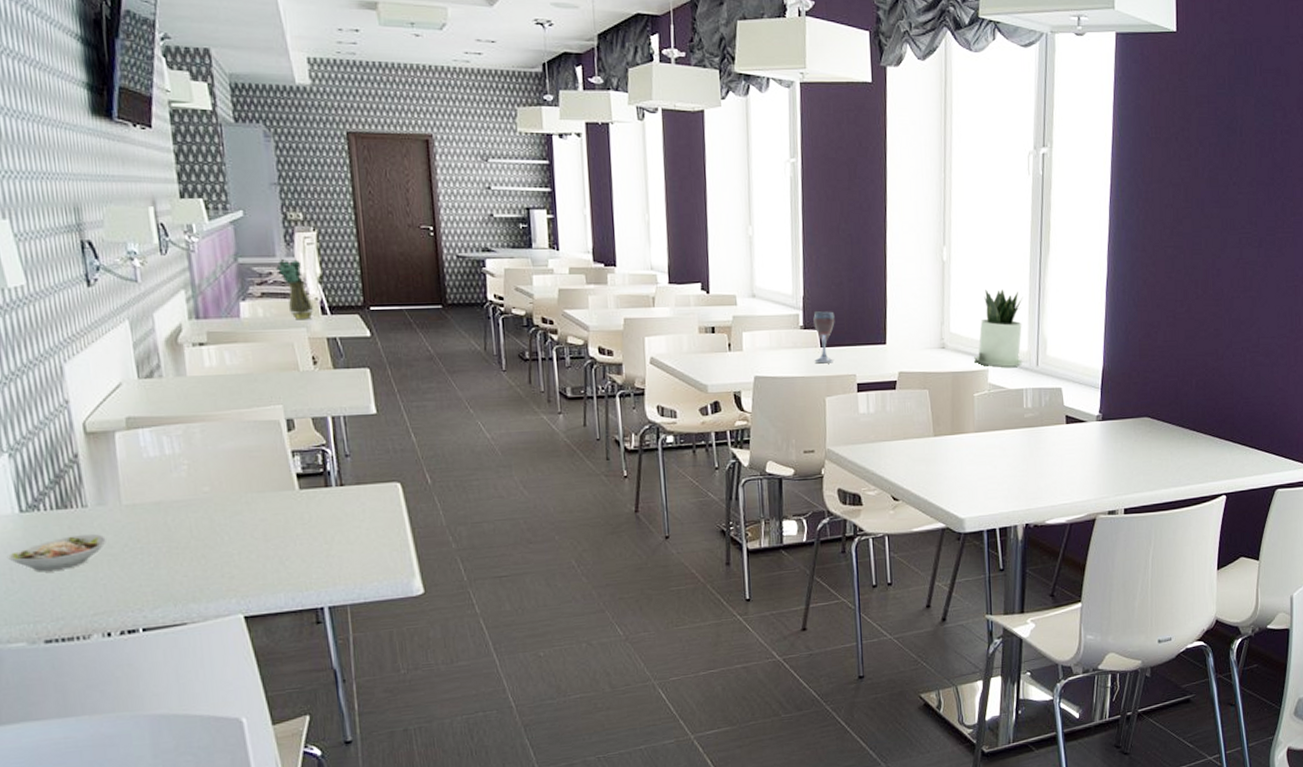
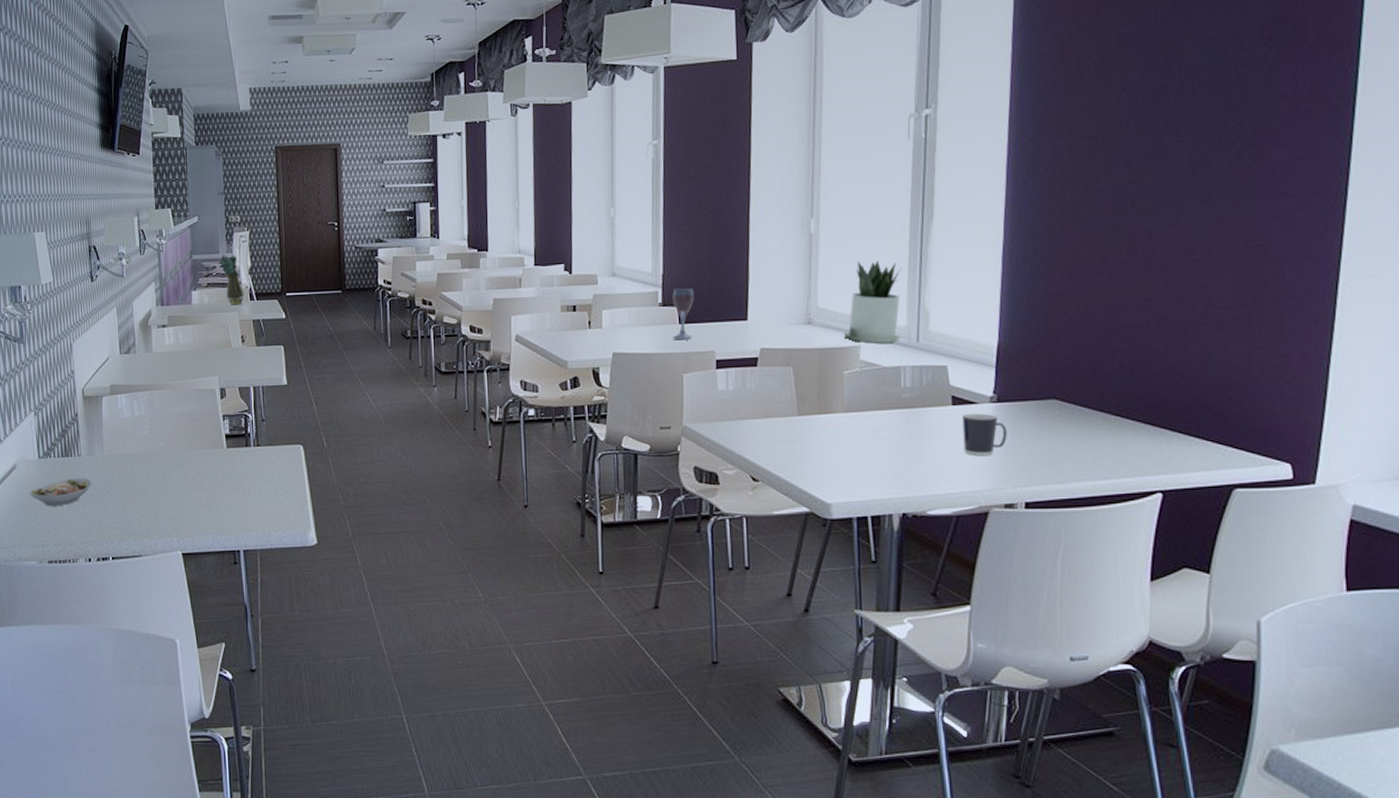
mug: none [1074,430,1110,469] -> present [962,413,1007,455]

